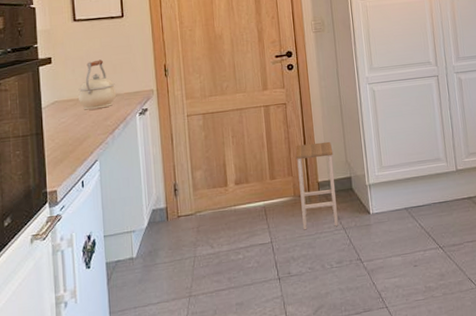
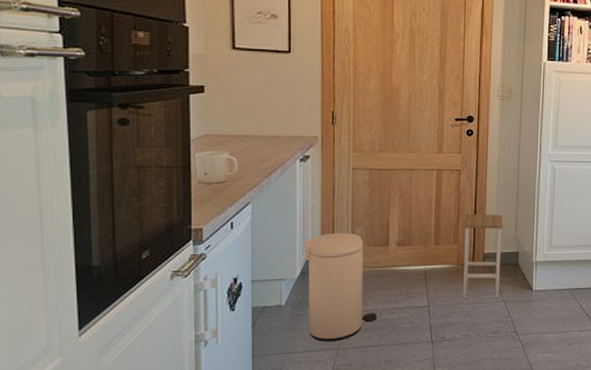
mug: none [46,114,85,147] -> present [195,150,238,184]
kettle: present [78,59,117,110] -> none [232,95,276,149]
pedal bin: none [149,177,224,291] -> present [304,232,378,342]

